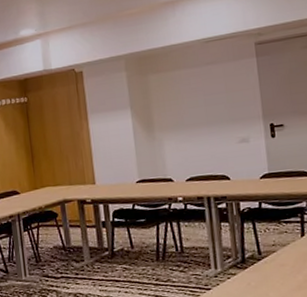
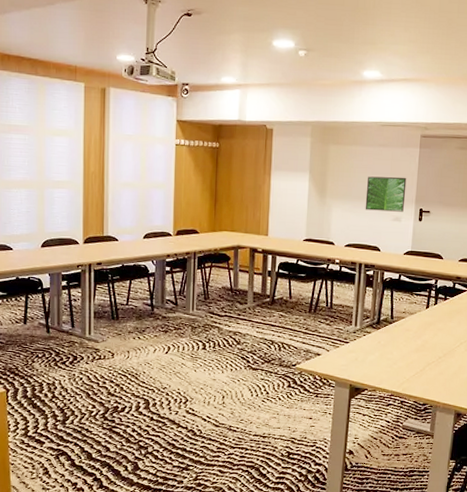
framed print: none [200,92,250,137] -> present [365,176,407,212]

